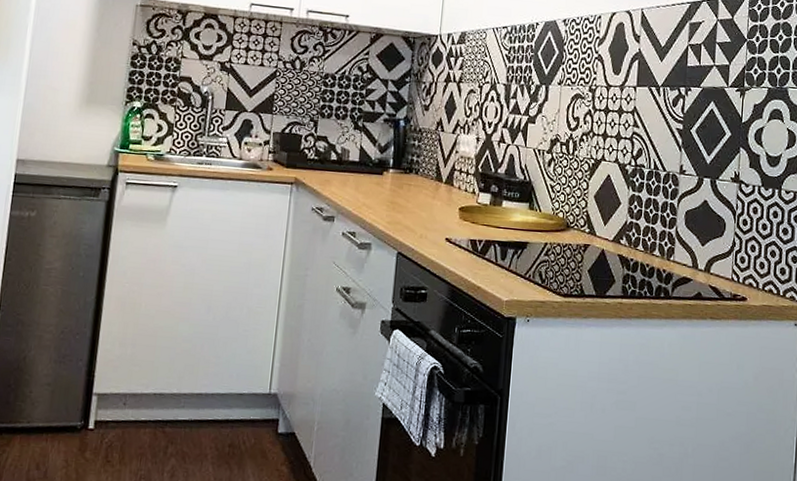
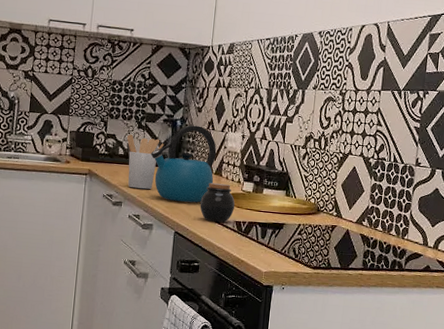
utensil holder: none [341,136,385,201] -> present [127,134,164,189]
kettle: none [369,125,447,218] -> present [150,125,217,203]
jar: none [427,193,469,241] -> present [200,182,235,223]

